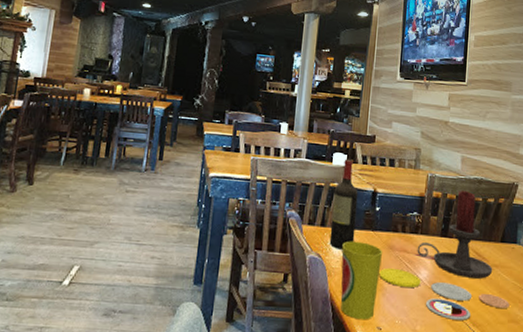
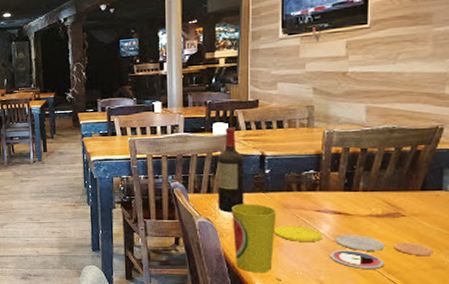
candle holder: present [417,191,493,279] -> none [316,143,411,229]

